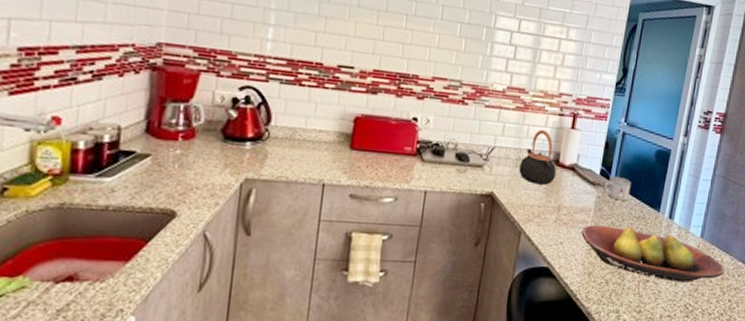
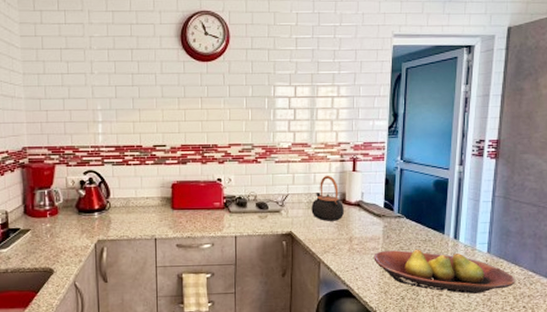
mug: present [603,176,632,201] -> none [388,207,414,228]

